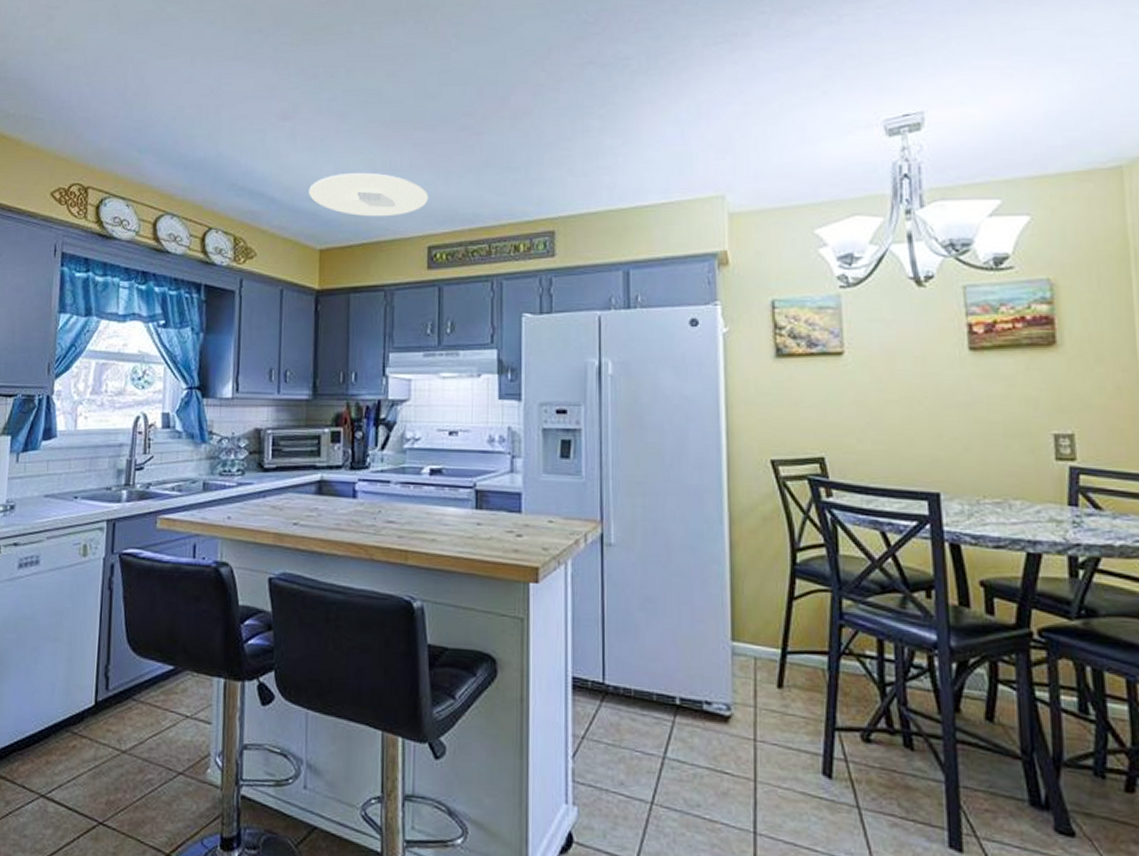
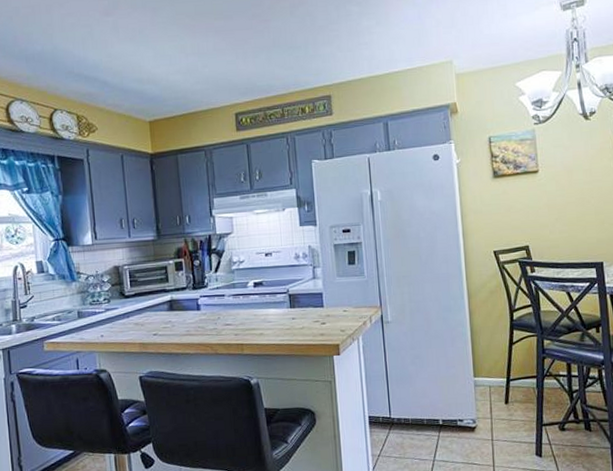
ceiling light: present [309,172,429,217] -> none [134,56,232,93]

